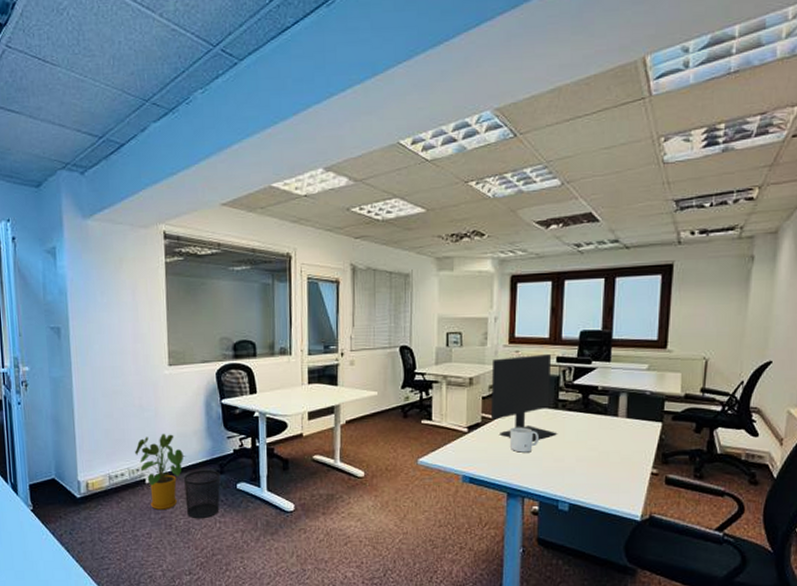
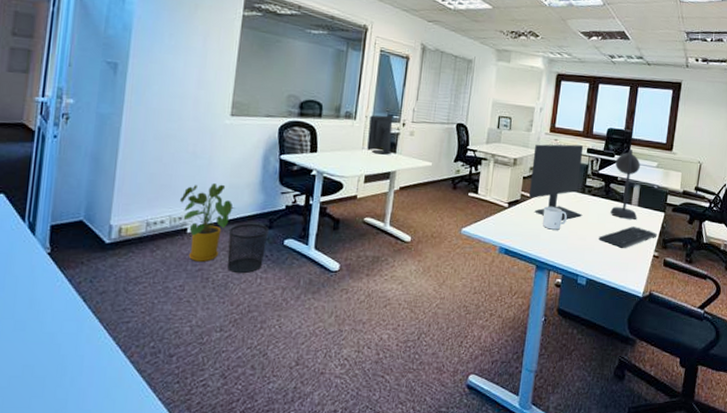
computer monitor: none [306,347,333,389] -> present [367,115,393,155]
computer keyboard: none [580,441,655,467] -> present [599,226,658,248]
desk lamp: none [592,351,627,435] -> present [610,148,640,220]

